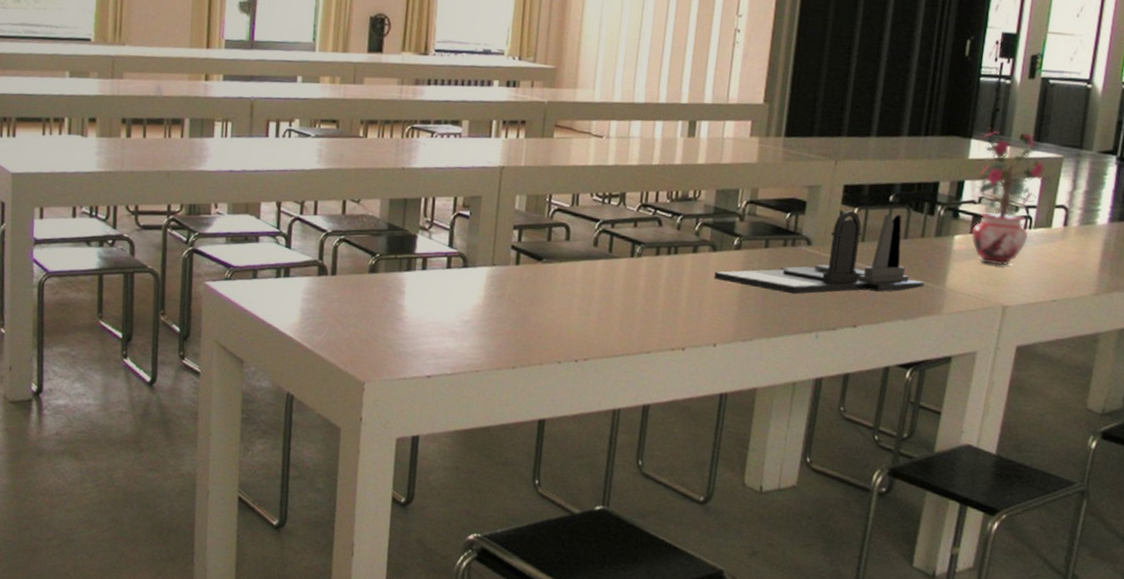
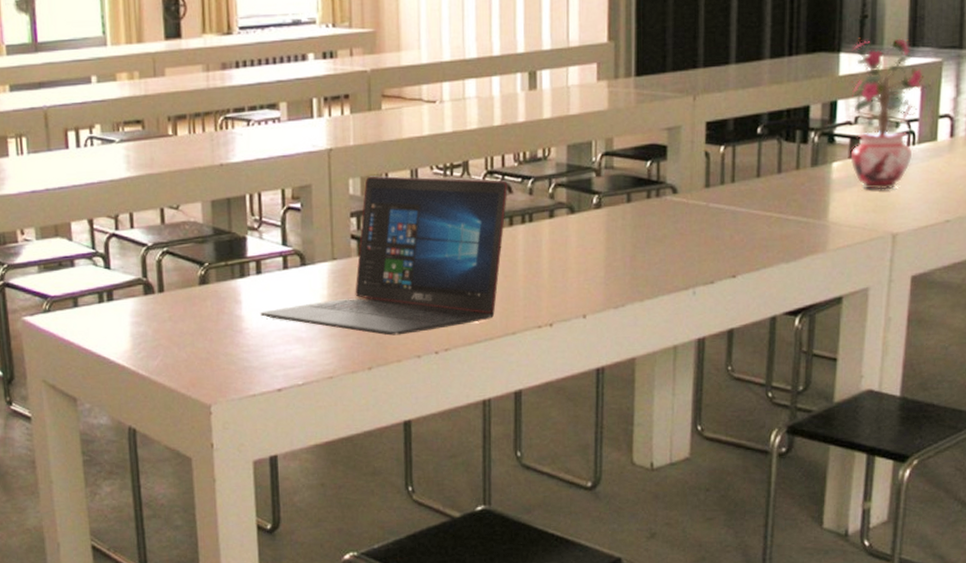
laptop: none [420,195,659,341] -> present [260,175,508,336]
desk organizer: present [714,210,925,295] -> none [575,147,805,250]

